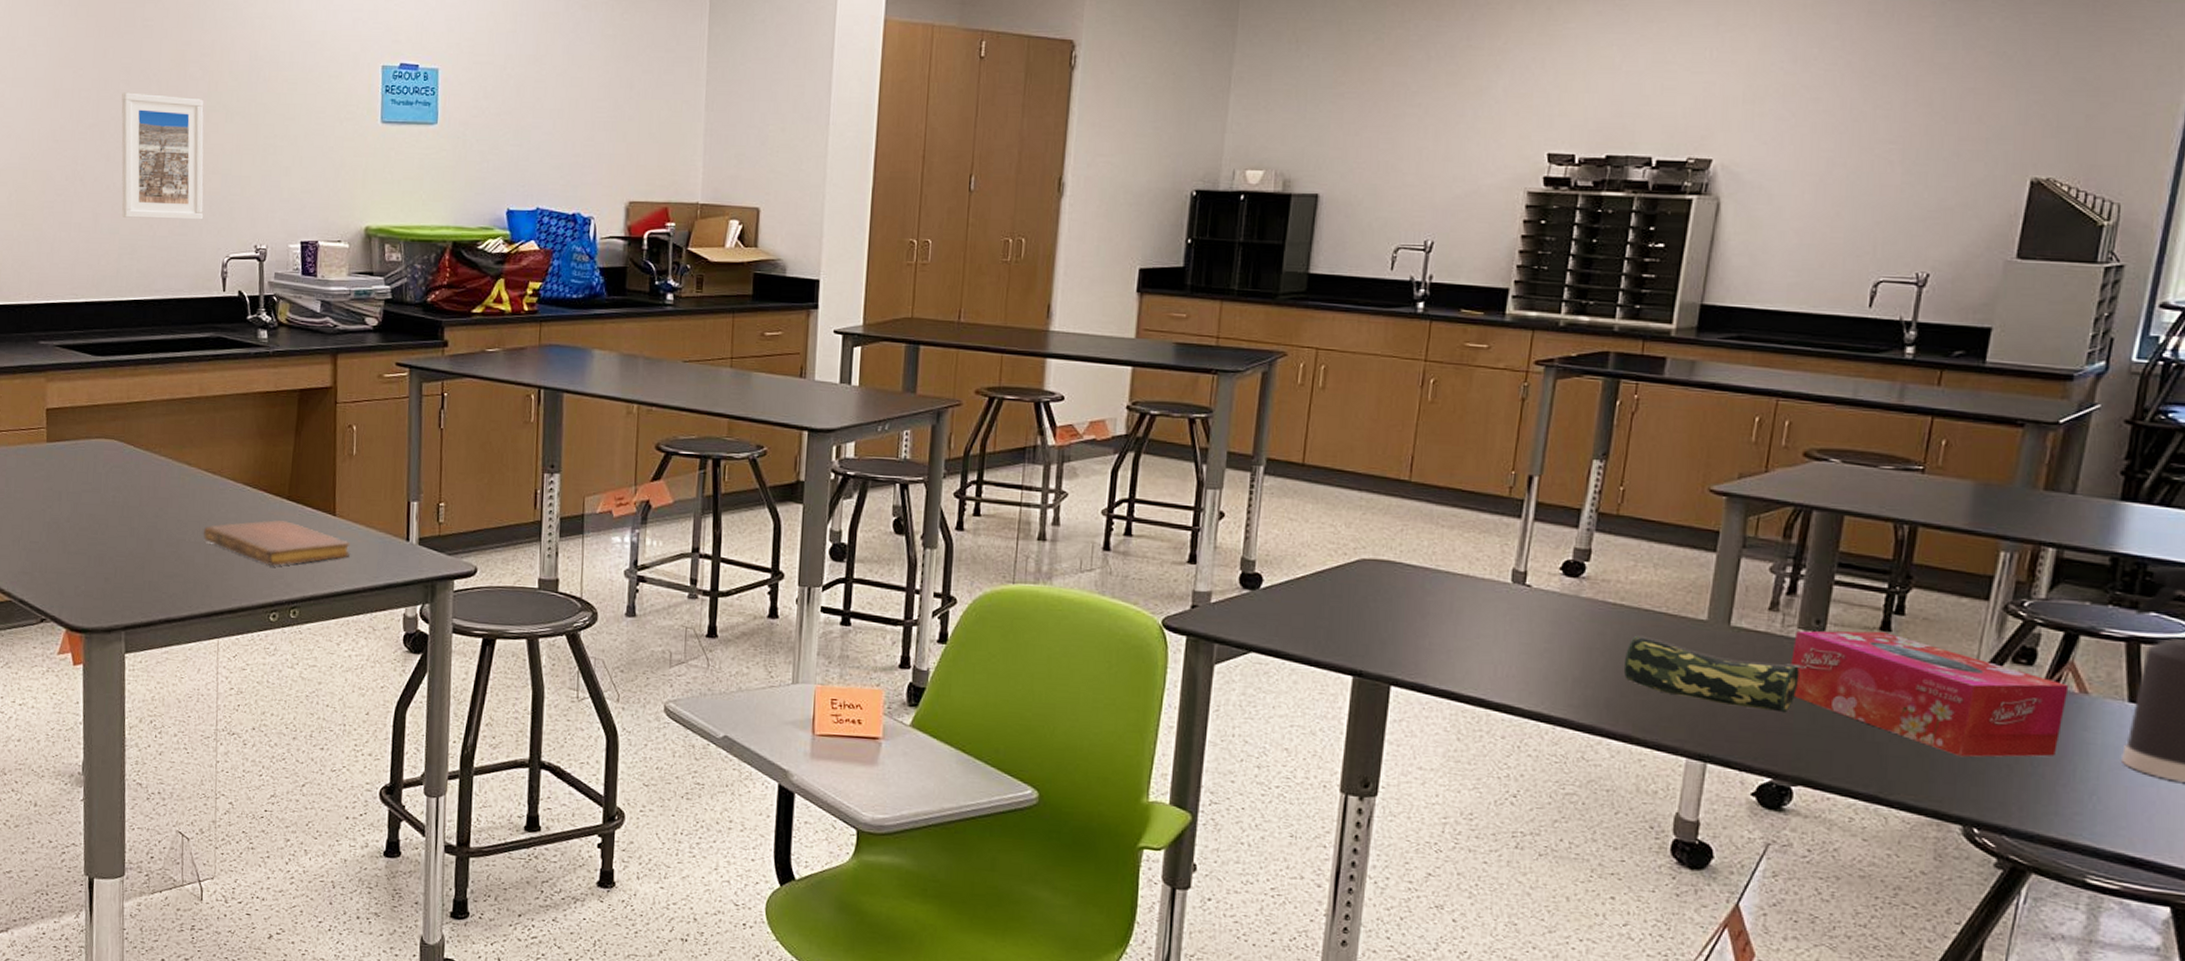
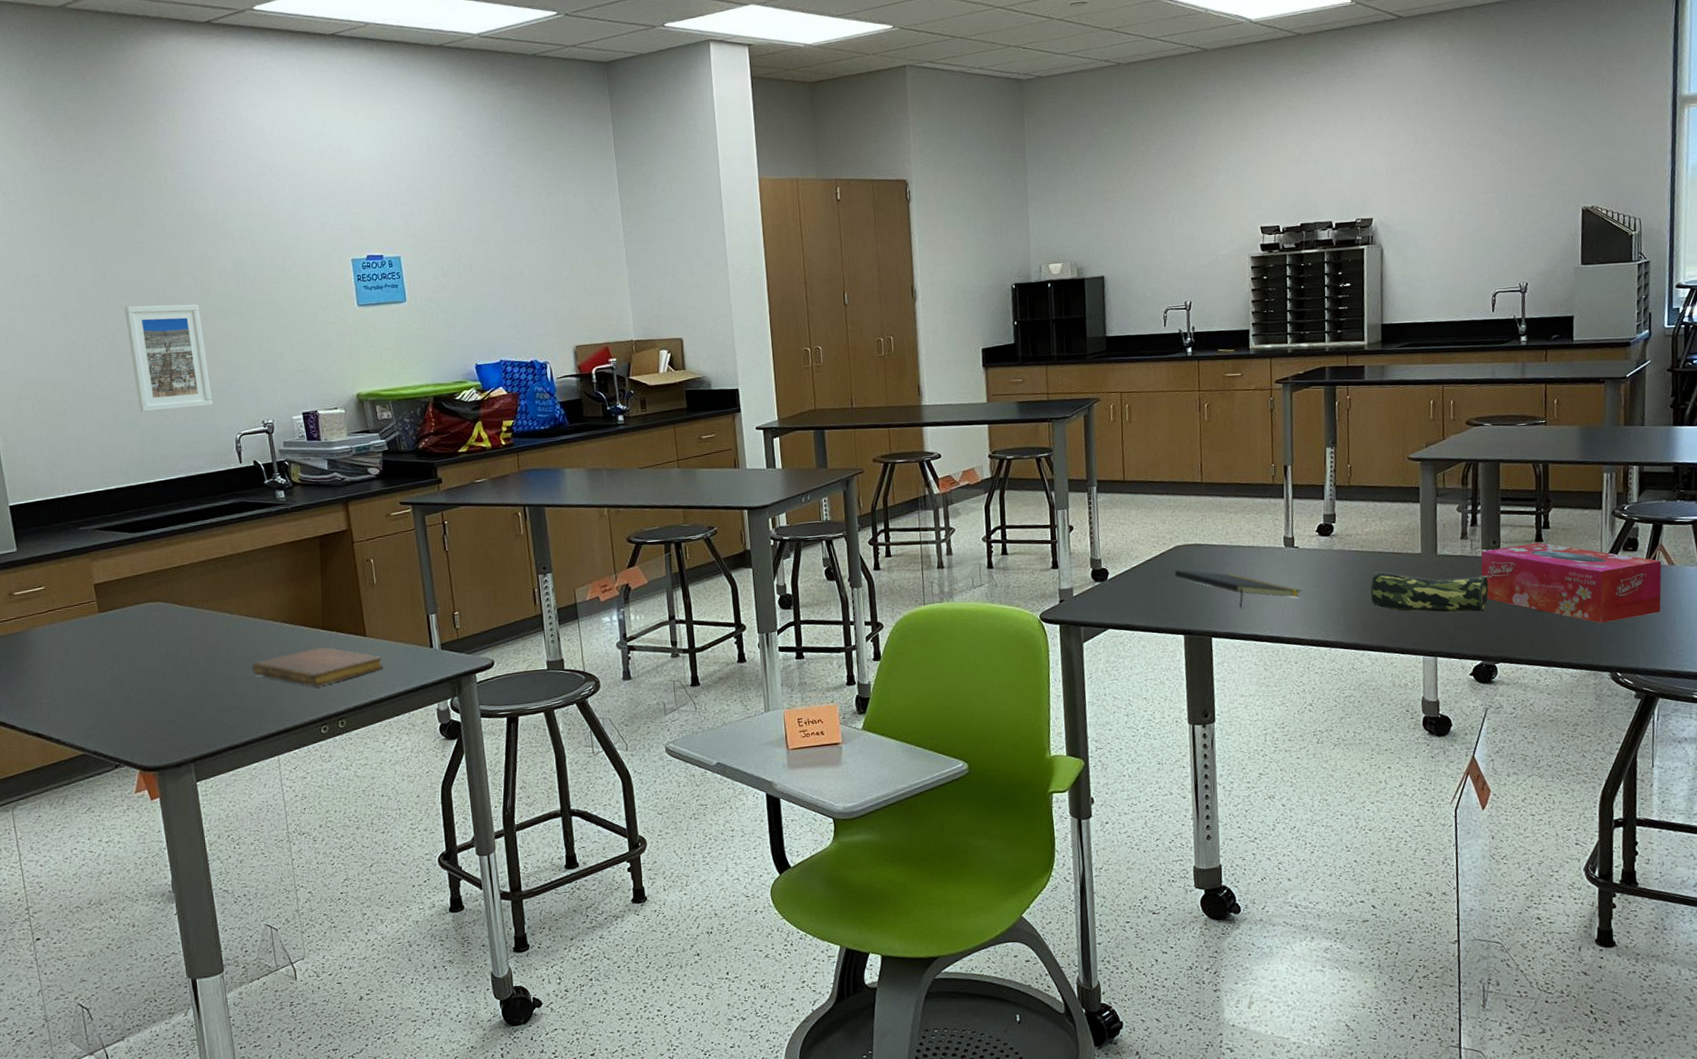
notepad: none [1352,589,1526,653] -> present [1174,569,1302,608]

